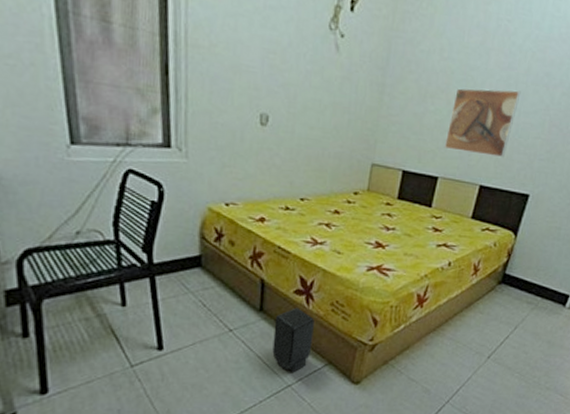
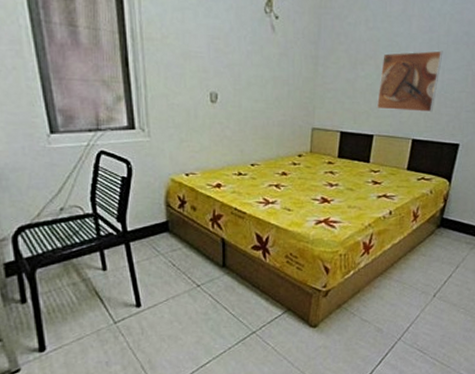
speaker: present [272,307,314,373] -> none [237,261,272,321]

